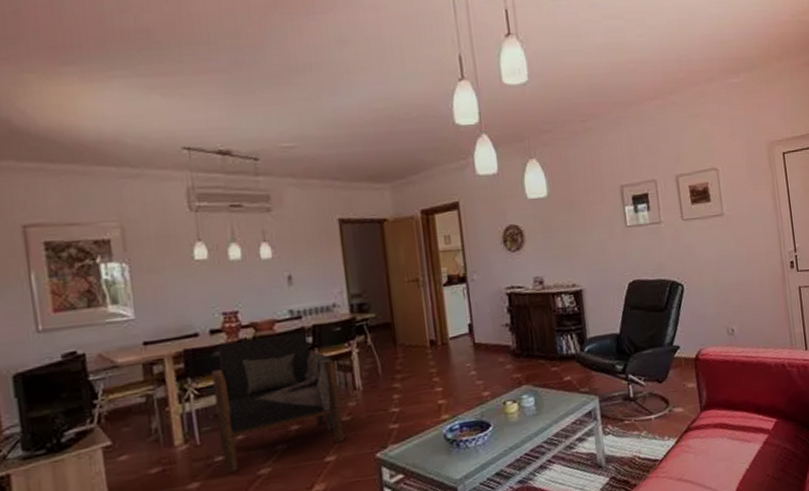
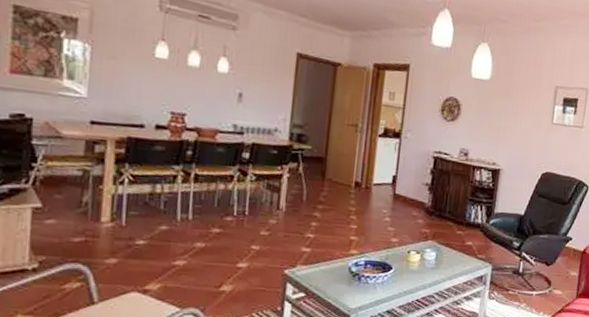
armchair: present [212,333,345,474] -> none [143,140,265,258]

